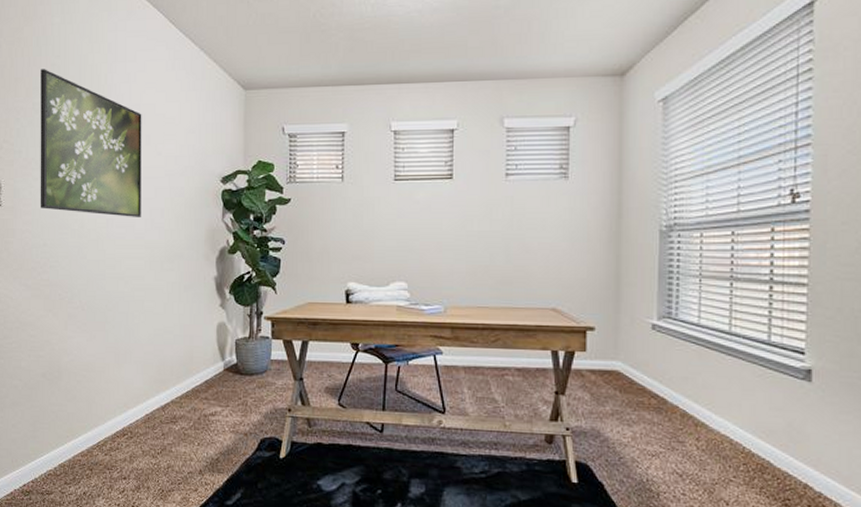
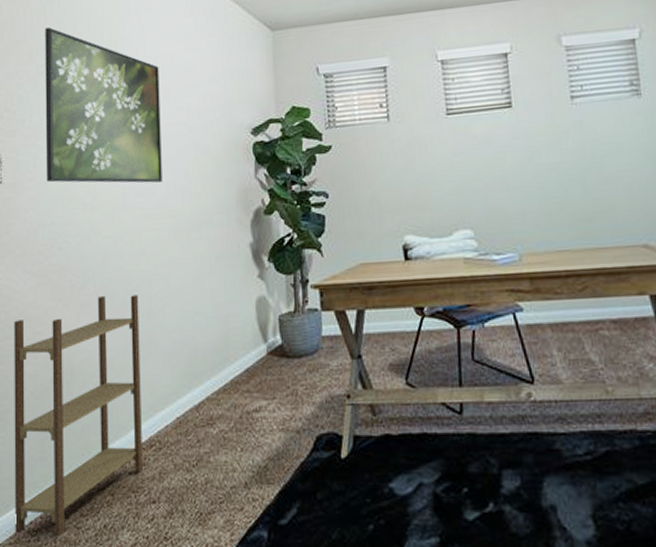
shelving unit: none [11,309,117,498] -> present [14,295,143,537]

